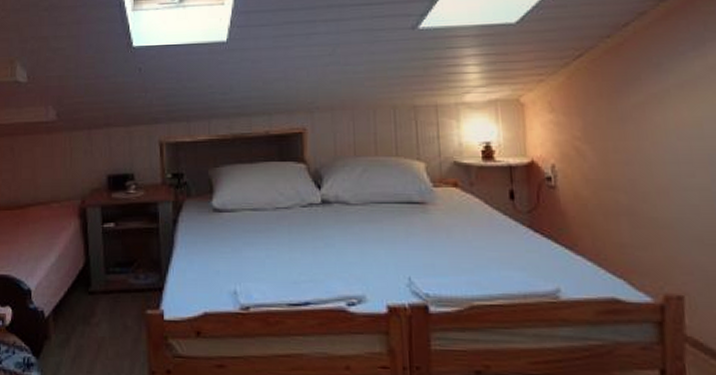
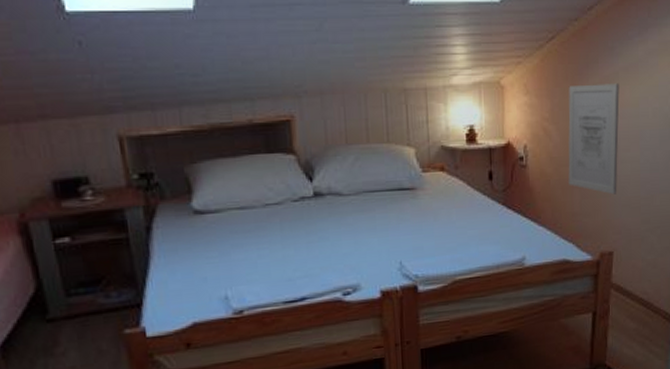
wall art: none [604,101,682,227] -> present [568,83,620,195]

